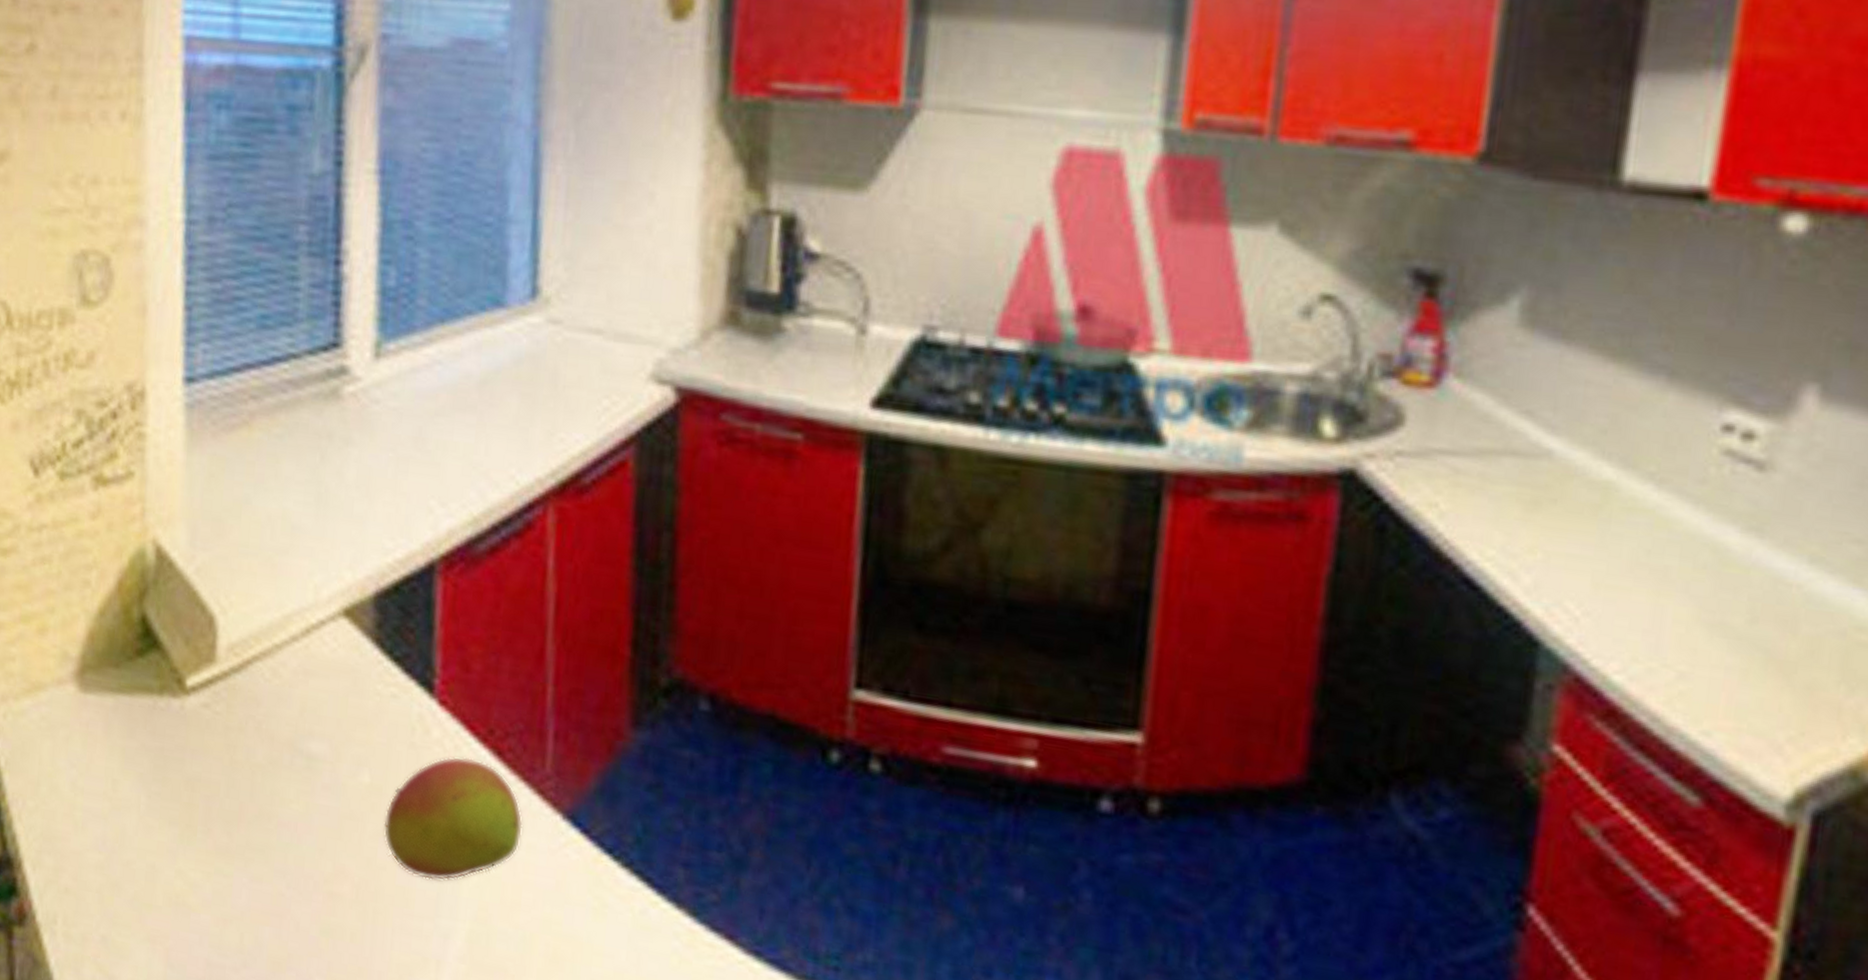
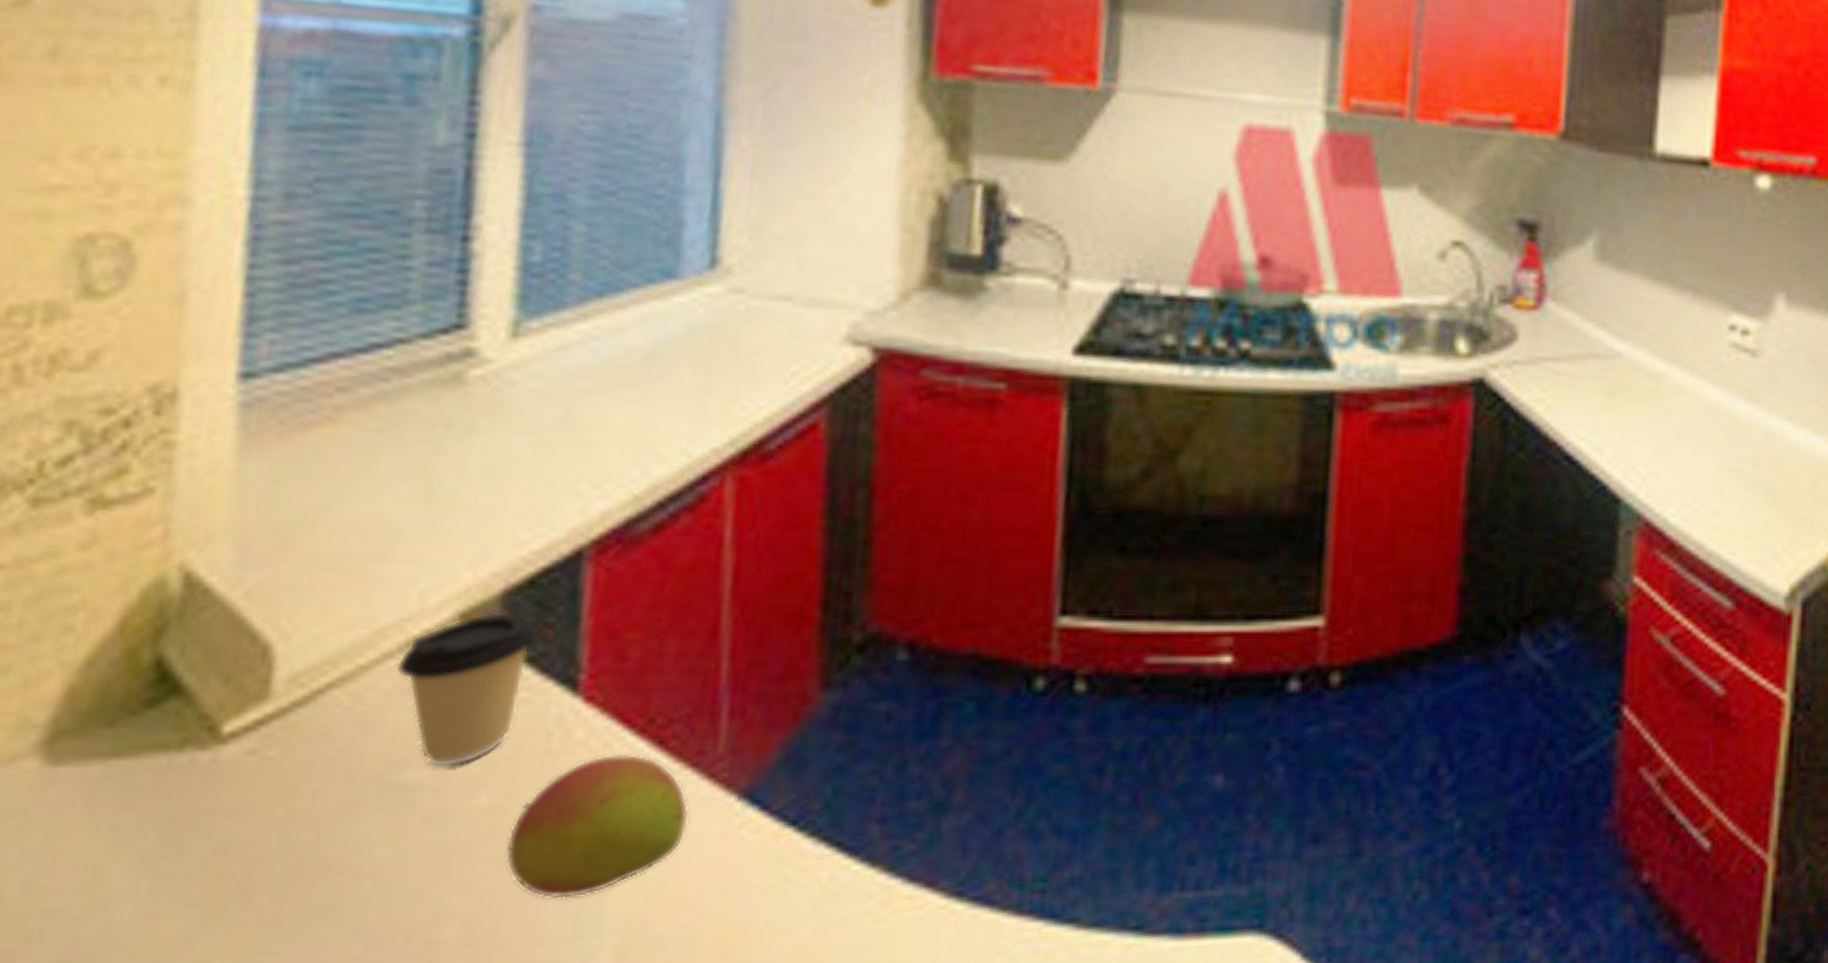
coffee cup: none [300,611,404,745] -> present [395,611,541,768]

